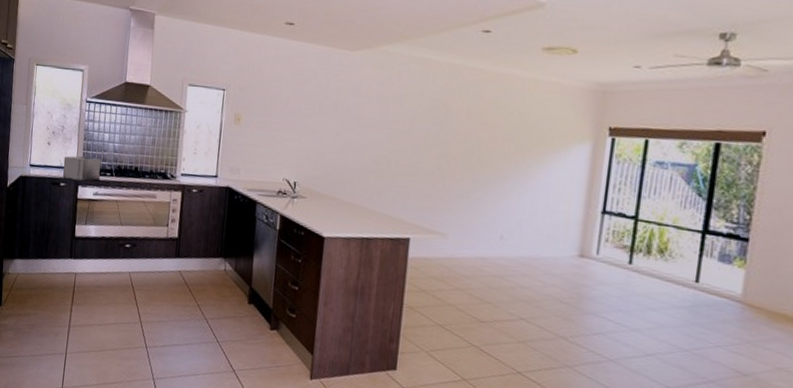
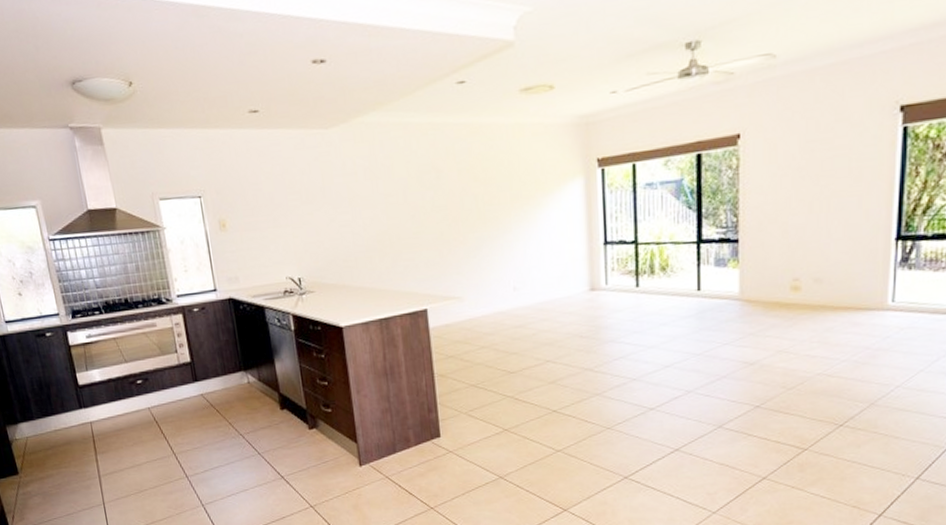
toaster: present [62,155,102,182] -> none [41,297,90,329]

